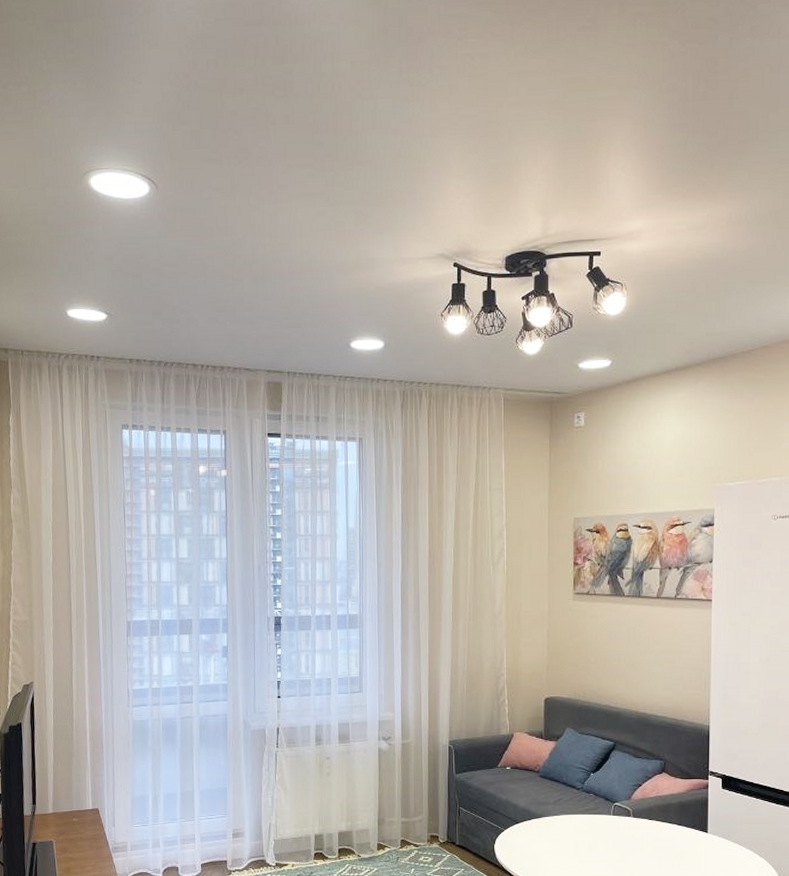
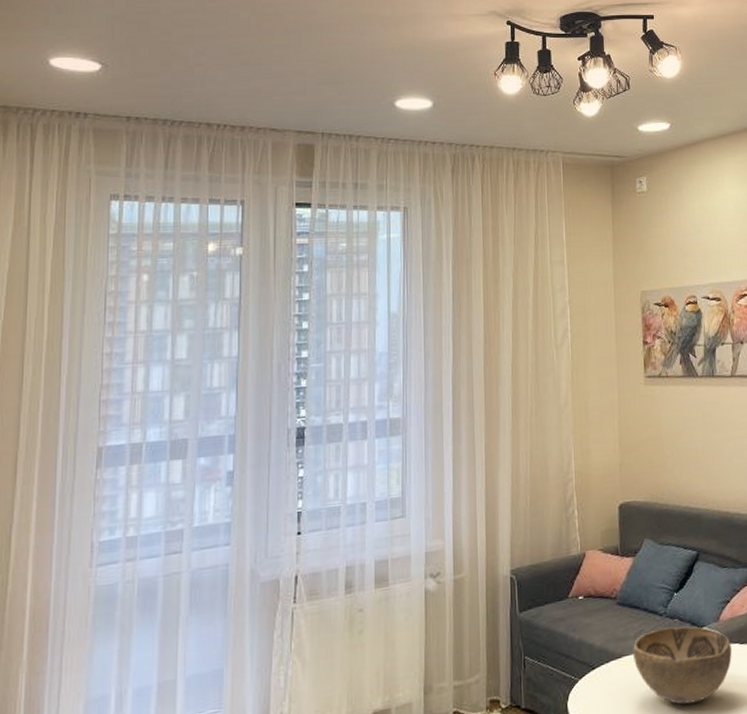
decorative bowl: none [552,799,640,859] -> present [633,626,732,705]

